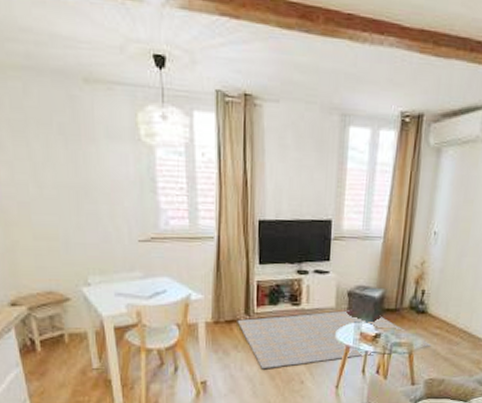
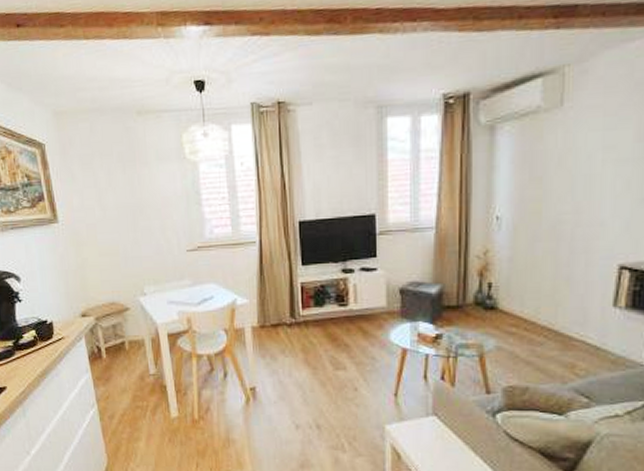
rug: present [237,310,432,370] -> none [283,309,508,375]

